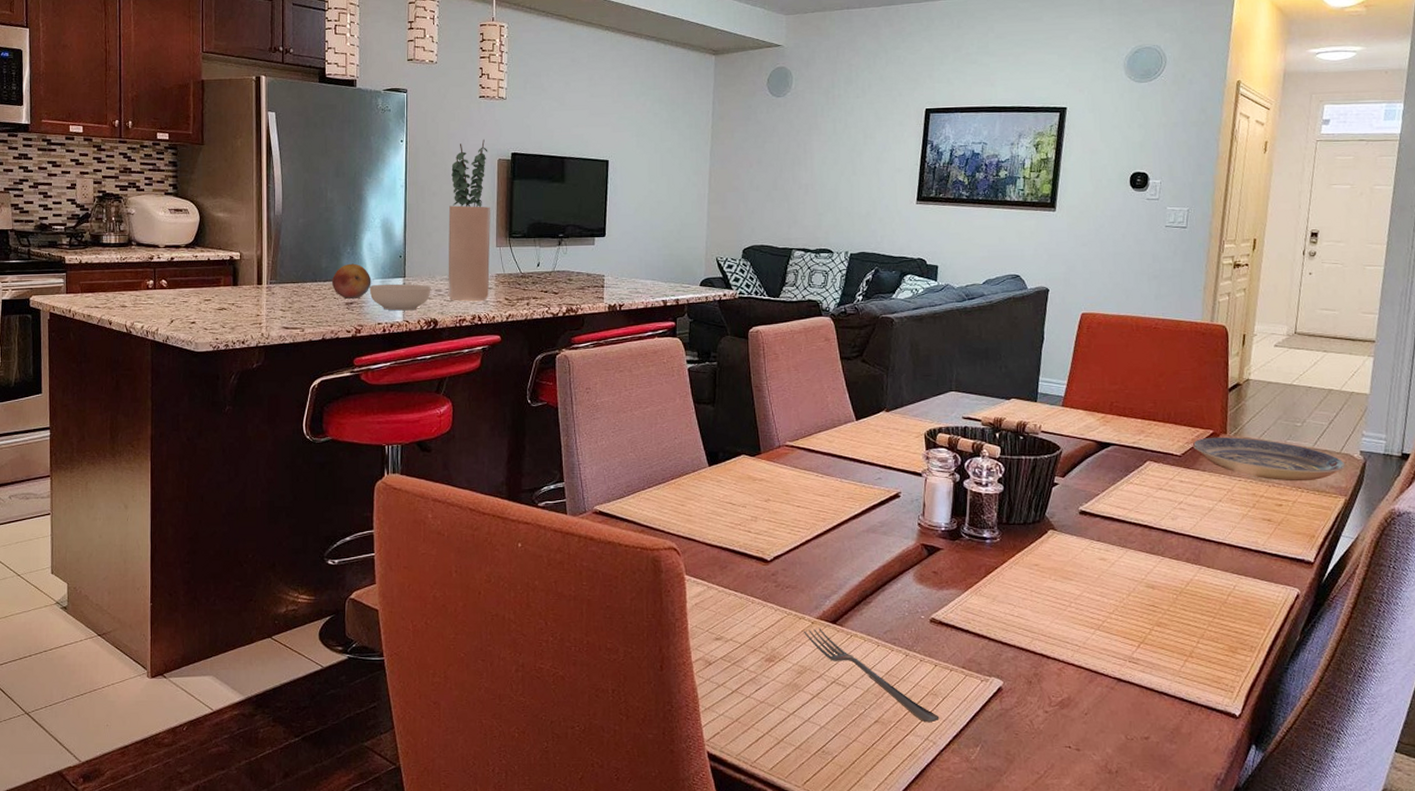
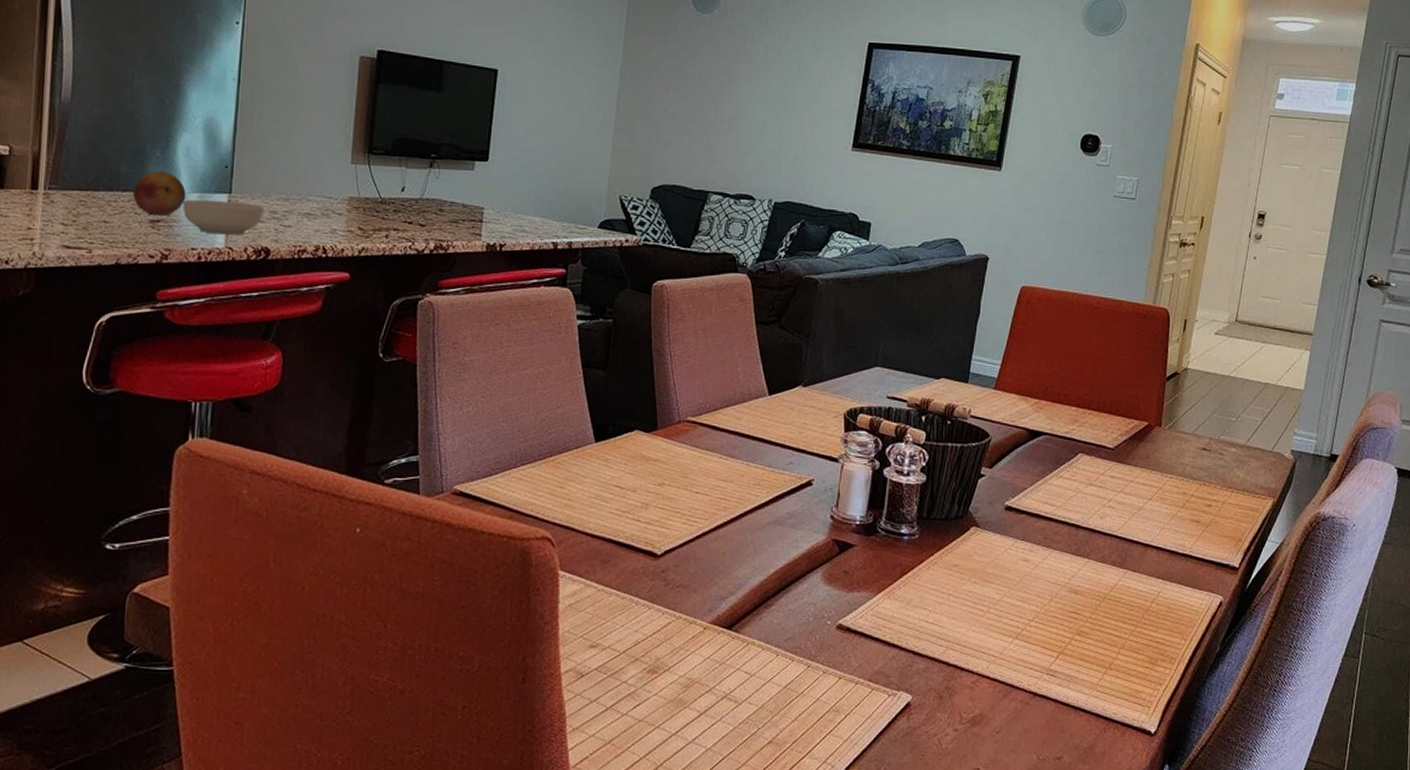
vase: present [448,139,491,301] -> none [285,30,348,229]
fork: present [804,628,940,723] -> none [694,634,841,743]
plate: present [1192,437,1346,482] -> none [1126,429,1276,481]

